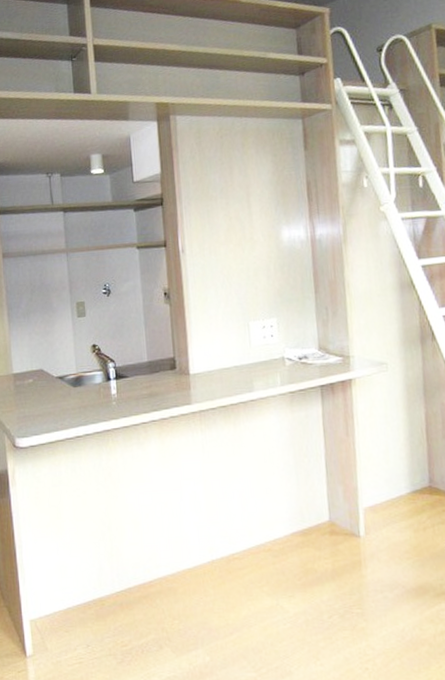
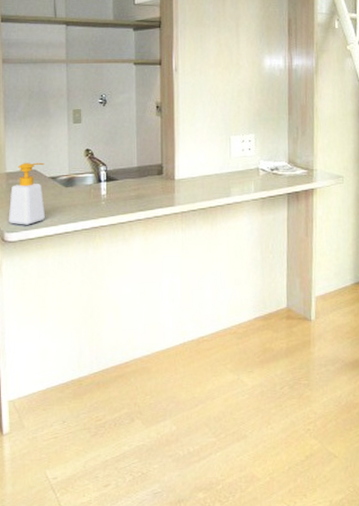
soap bottle: none [18,361,56,430] -> present [8,162,46,225]

